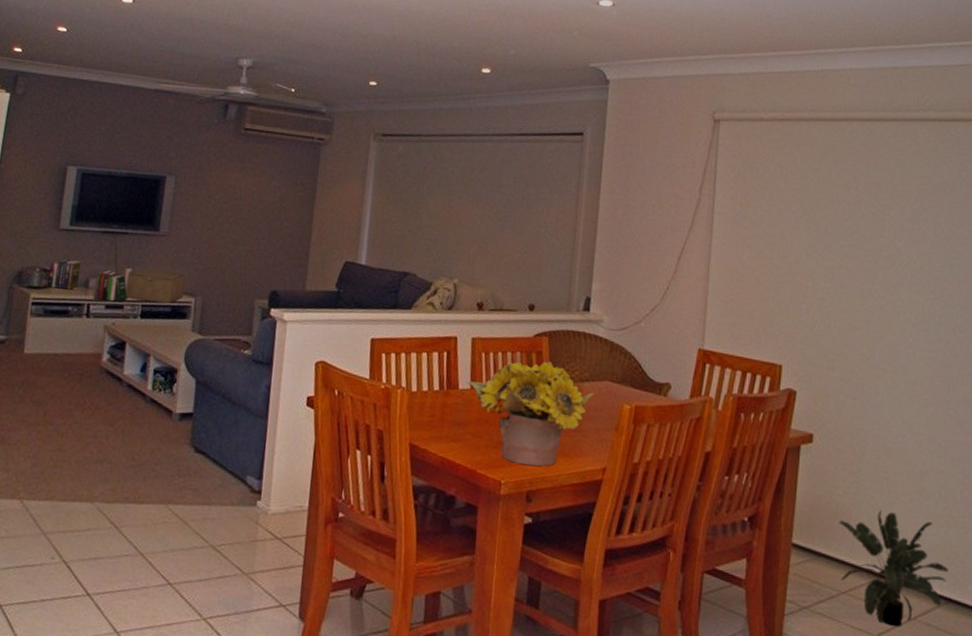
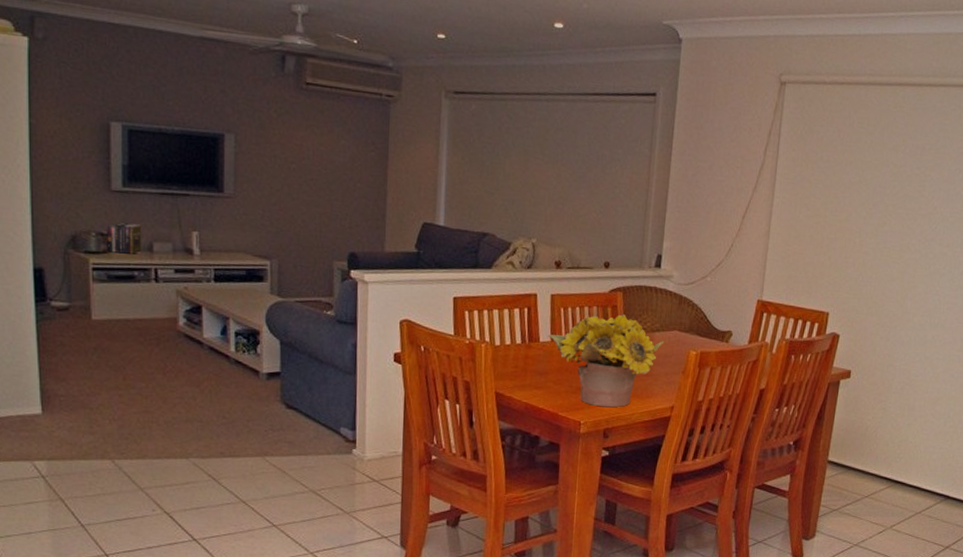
books: present [93,270,128,303] -> none [160,234,197,267]
decorative box: present [125,268,186,304] -> none [194,231,258,268]
potted plant: present [839,510,948,627] -> none [865,430,949,520]

